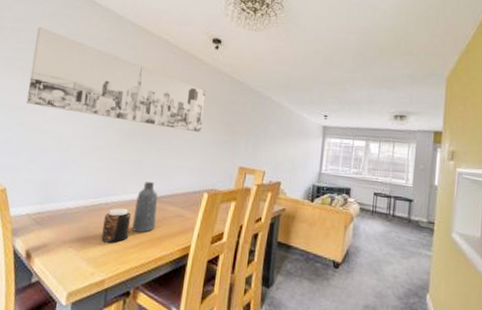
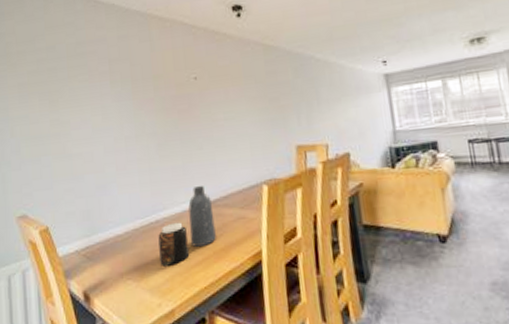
wall art: present [26,26,207,133] -> none [44,42,244,130]

